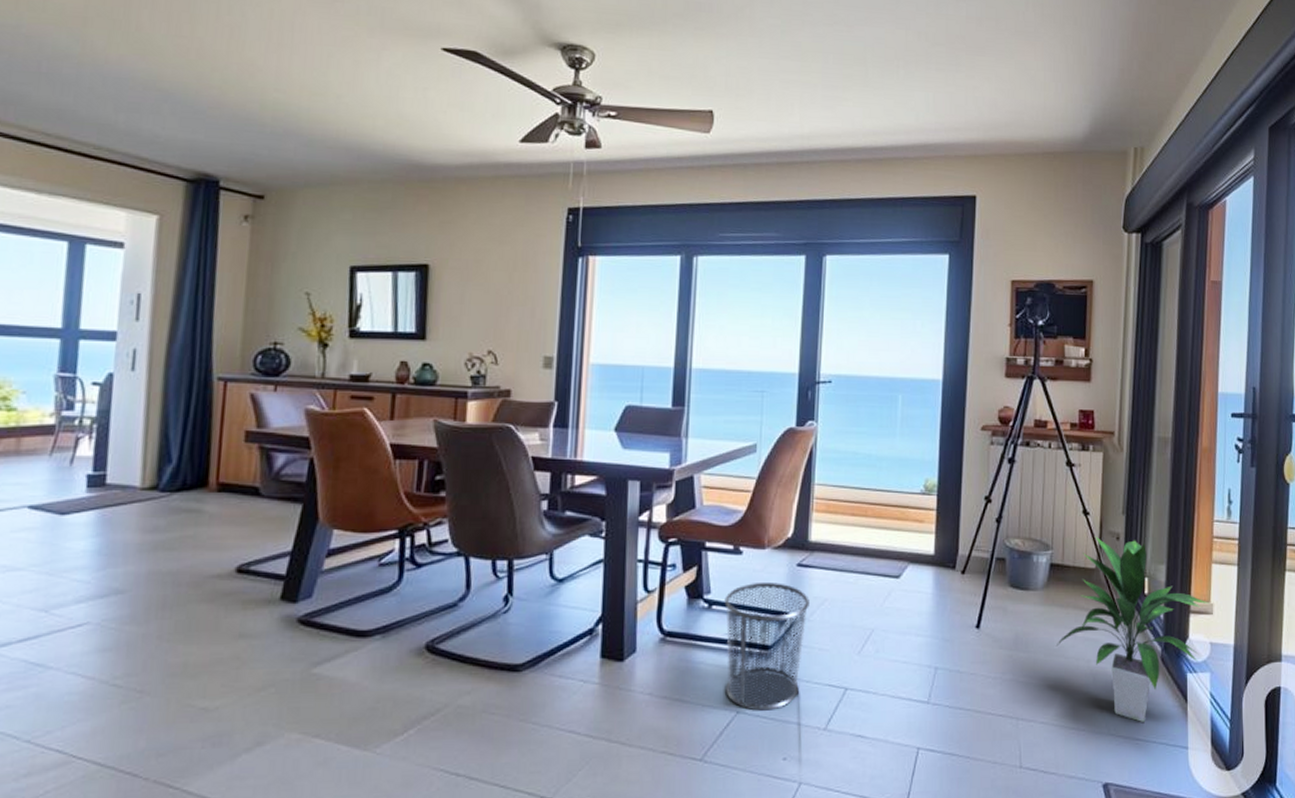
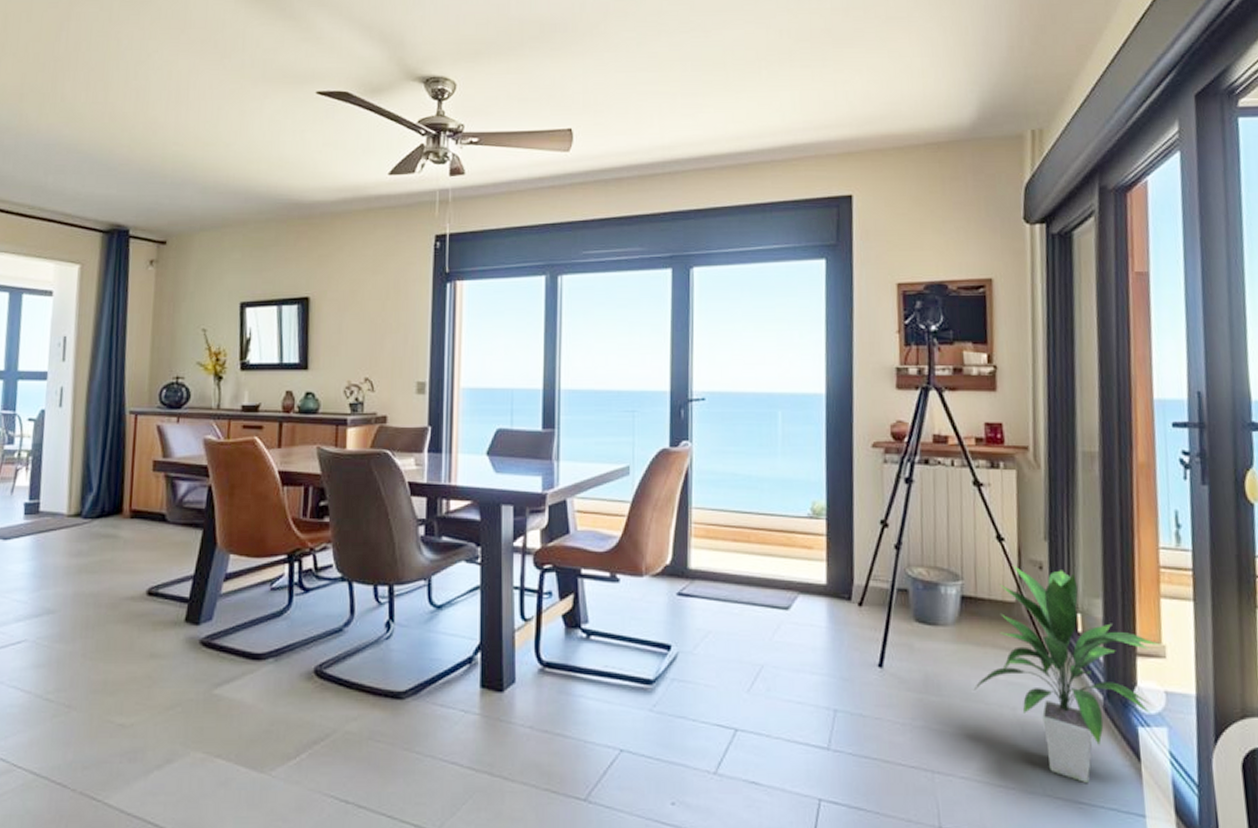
waste bin: present [724,583,810,711] -> none [603,613,692,750]

